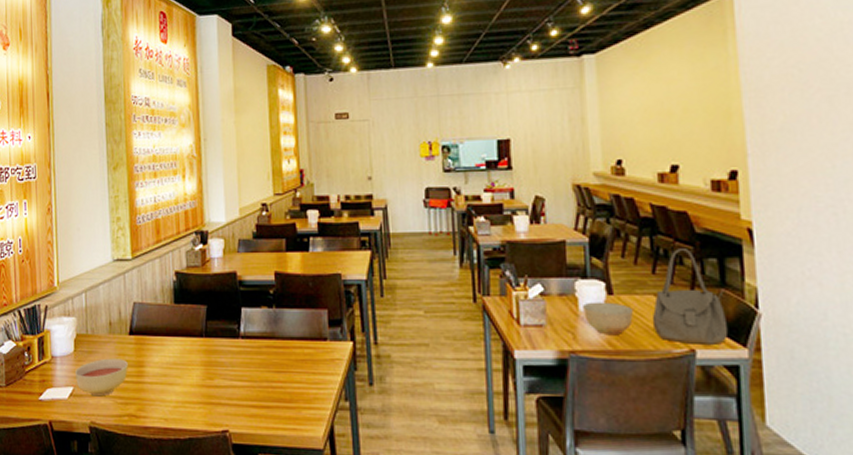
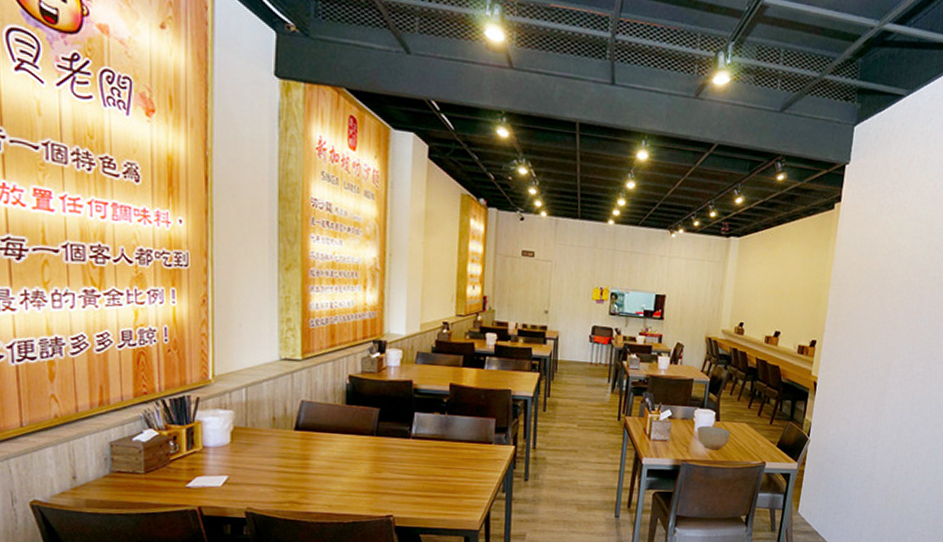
bowl: present [74,358,128,397] -> none [230,450,292,485]
handbag: present [652,249,729,346] -> none [742,392,789,460]

